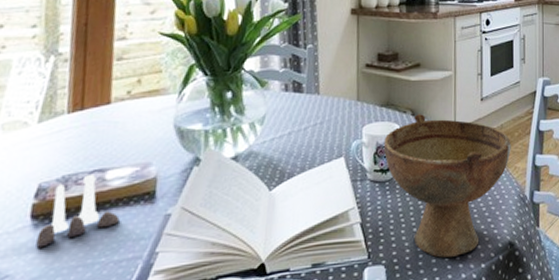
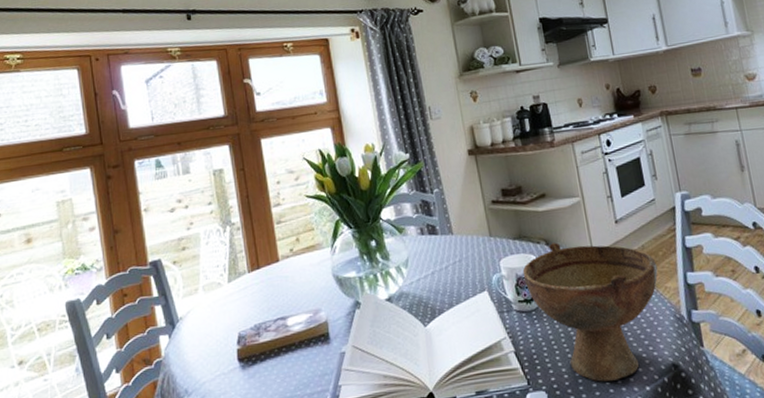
salt and pepper shaker set: present [36,173,120,248] -> none [246,321,305,385]

